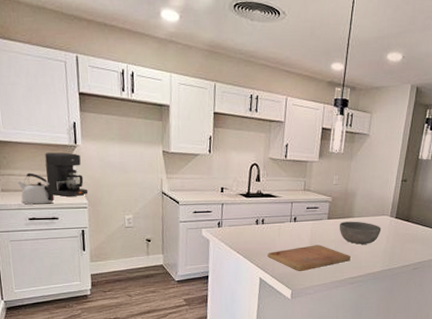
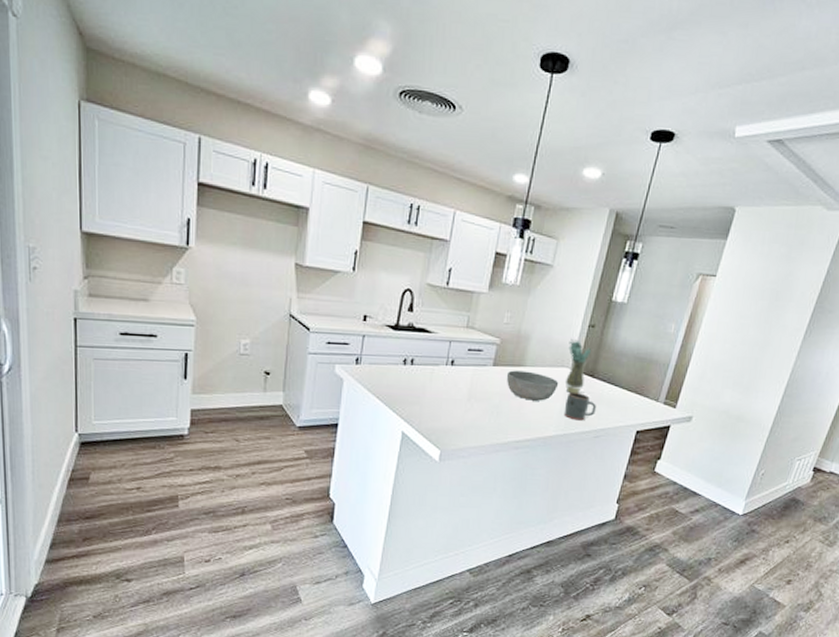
kettle: present [17,172,55,206] -> none [110,276,155,318]
coffee maker: present [45,152,89,197] -> none [147,253,198,311]
cutting board: present [267,245,351,271] -> none [414,396,518,428]
vase: none [386,191,406,236] -> present [564,338,592,394]
mug: none [387,234,413,257] -> present [563,391,596,421]

